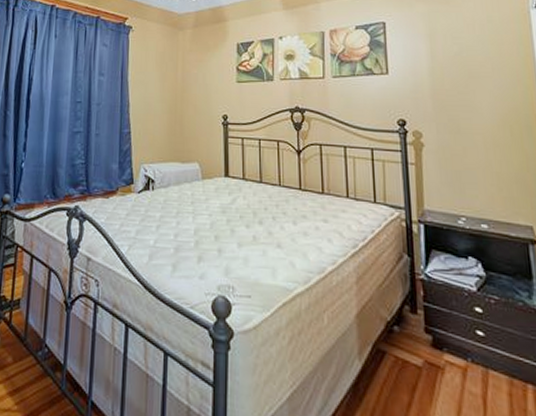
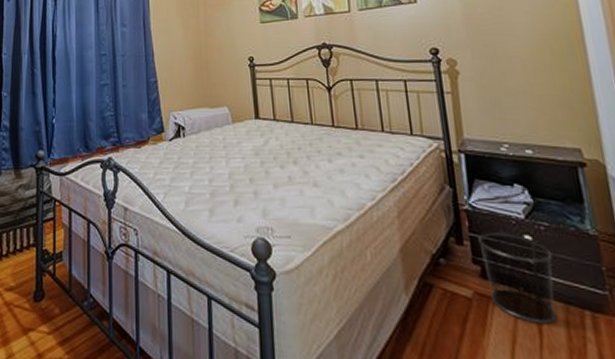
waste bin: none [432,303,501,396] -> present [478,233,557,324]

